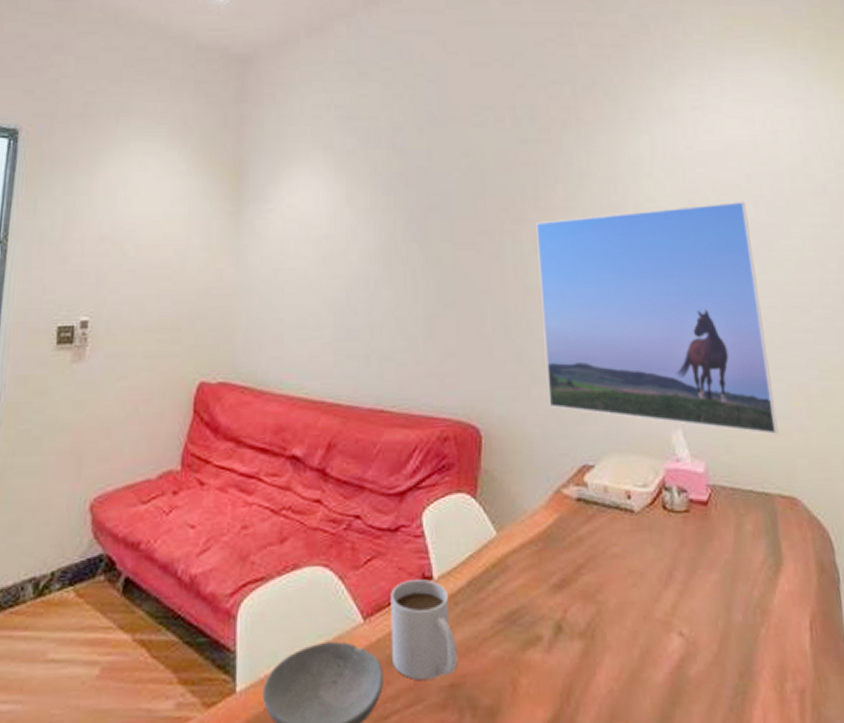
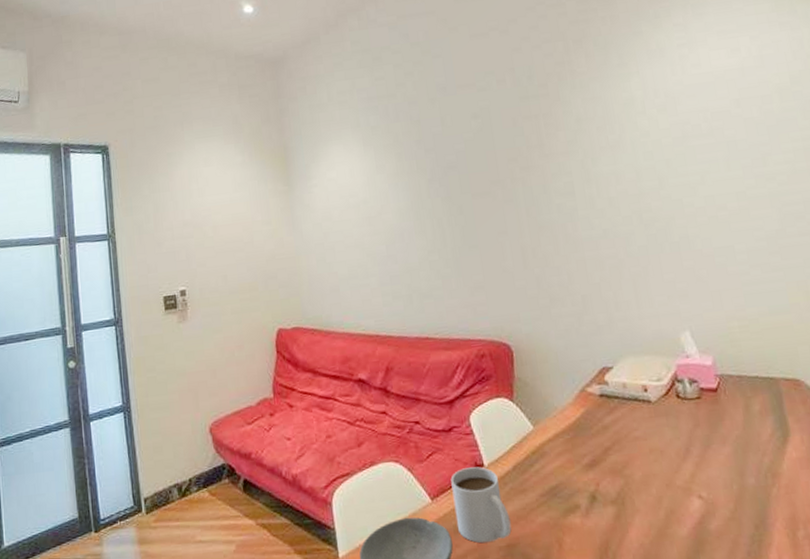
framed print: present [536,201,778,435] -> none [543,124,780,328]

